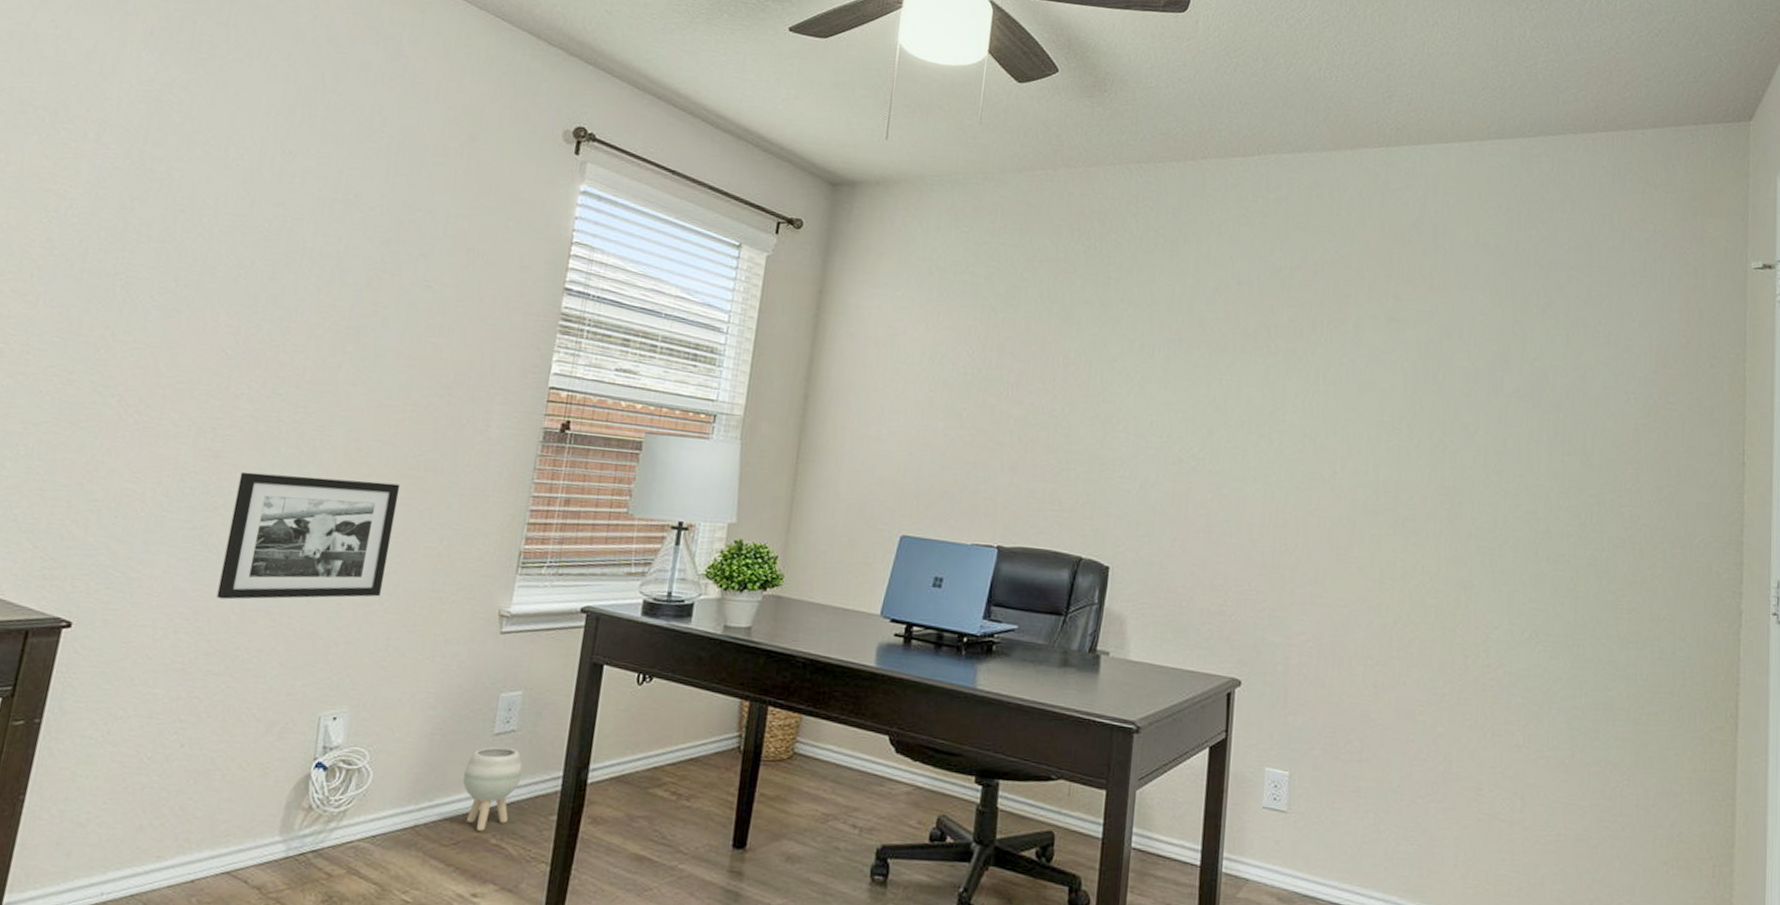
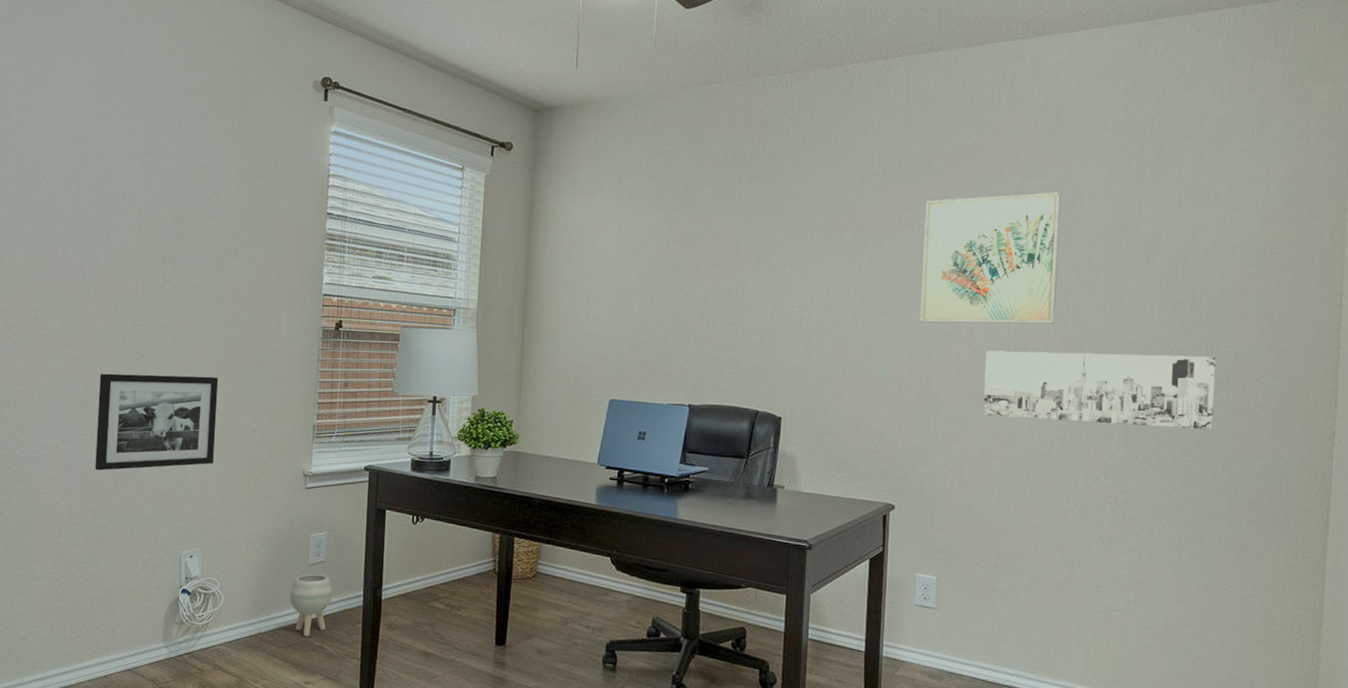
wall art: none [1276,318,1438,470] -> present [920,192,1061,324]
wall art: none [1346,497,1610,603] -> present [982,350,1217,430]

